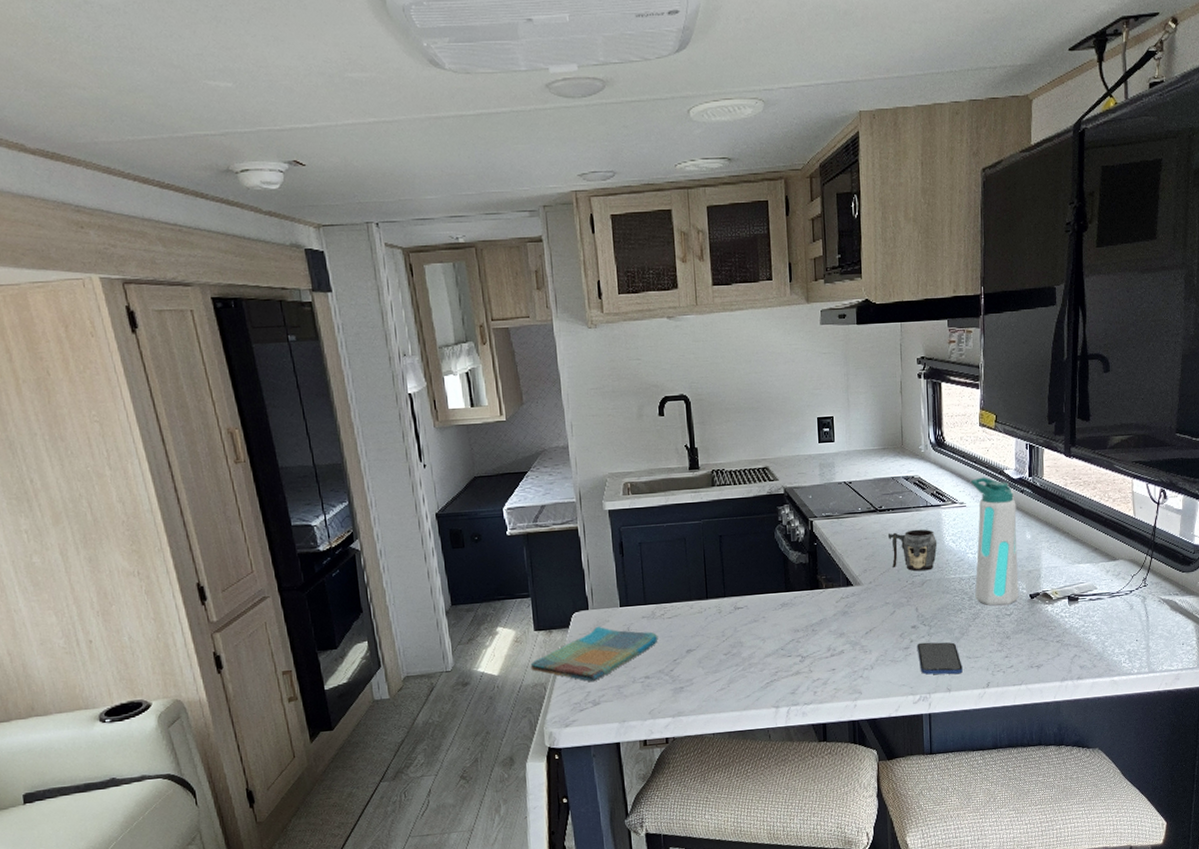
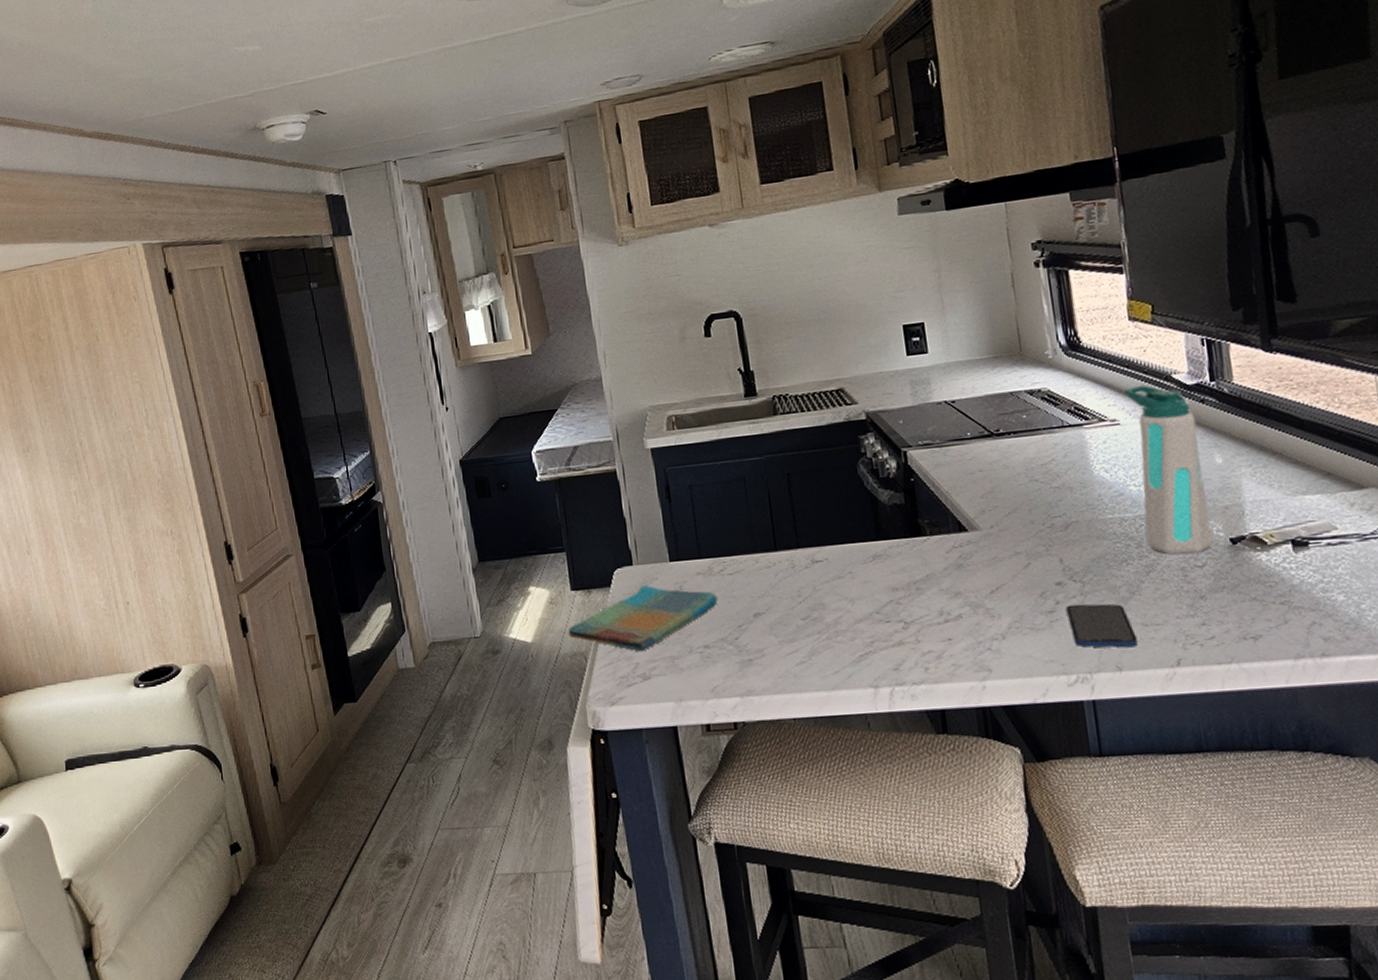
mug: present [887,529,938,572] -> none [1010,455,1083,511]

